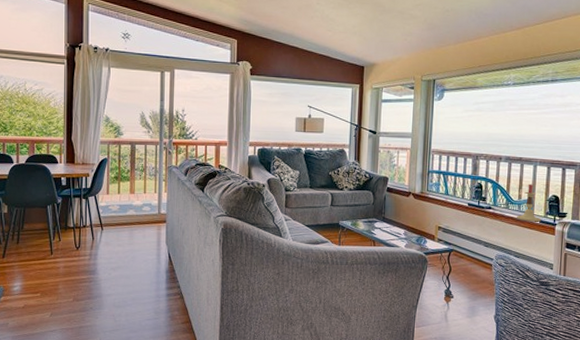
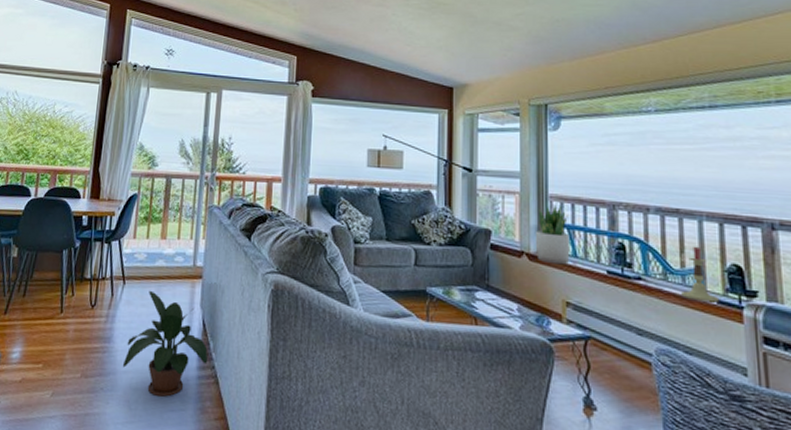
potted plant: none [107,233,175,310] -> present [123,290,208,397]
planter: none [420,157,444,201] -> present [536,204,570,265]

